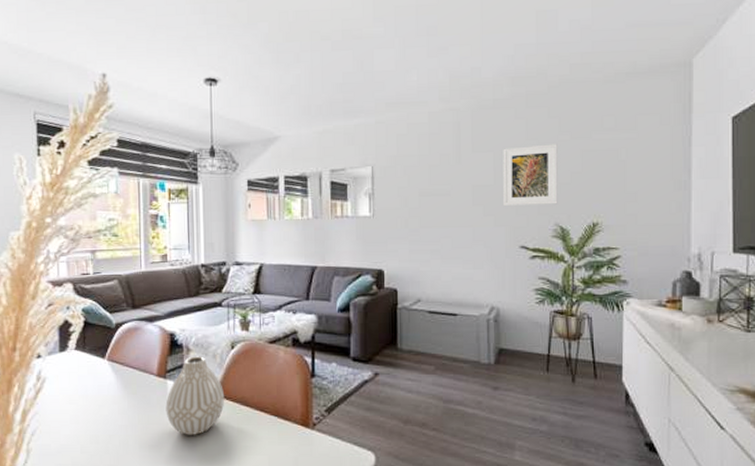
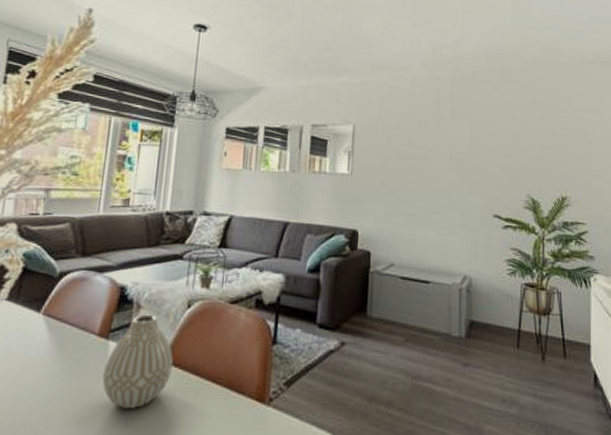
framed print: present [503,144,558,206] -> none [479,118,530,176]

